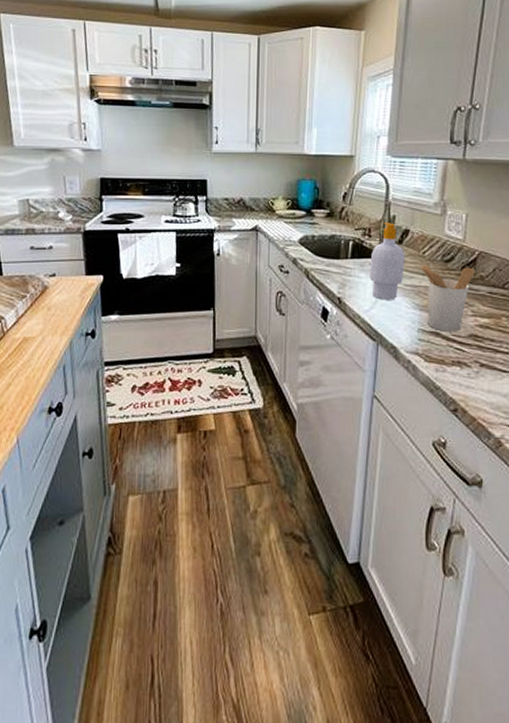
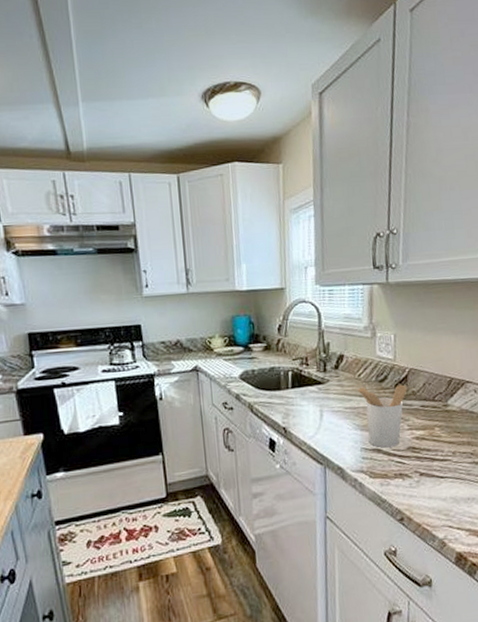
soap bottle: present [369,223,406,300] -> none [310,350,343,425]

